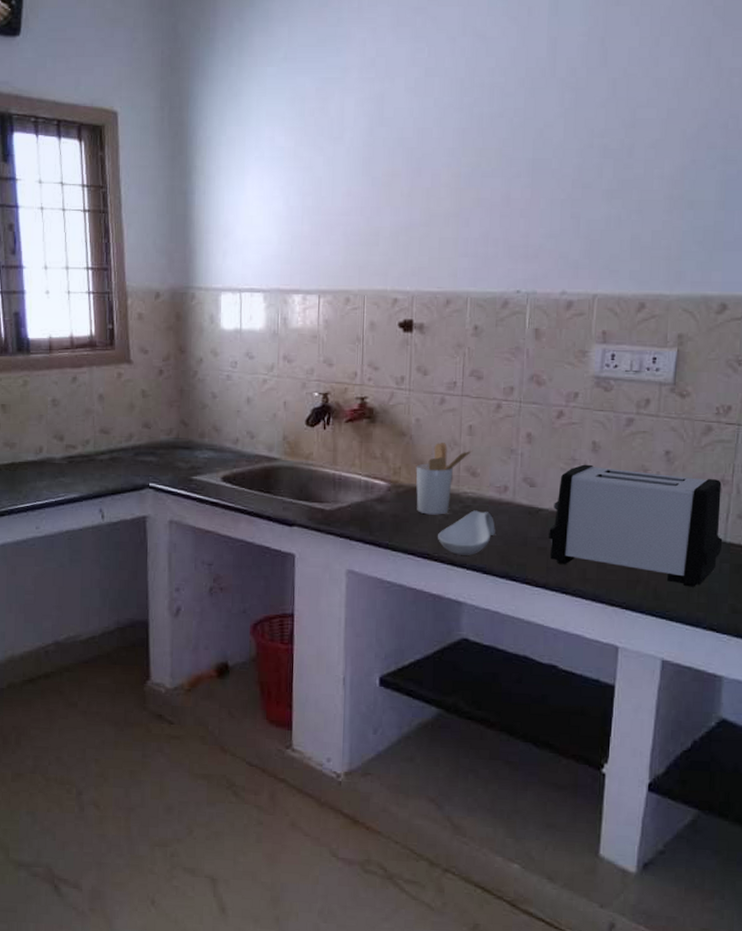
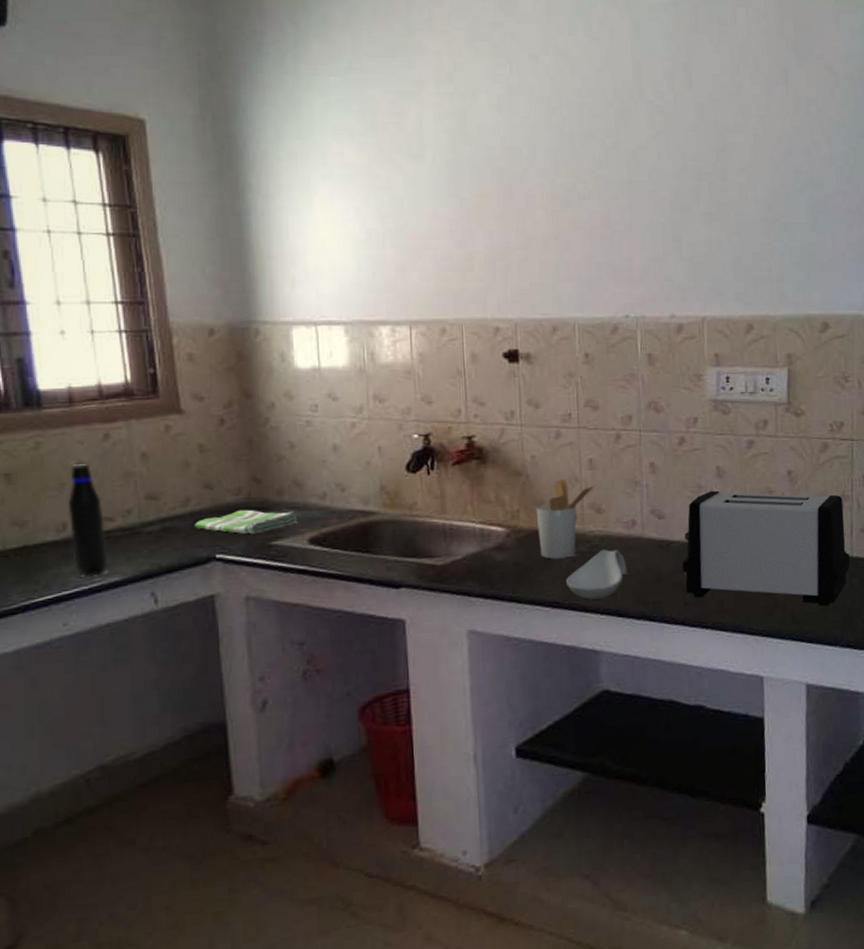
water bottle: none [44,400,71,493] -> present [67,464,109,578]
dish towel: none [135,447,214,469] -> present [194,509,298,535]

